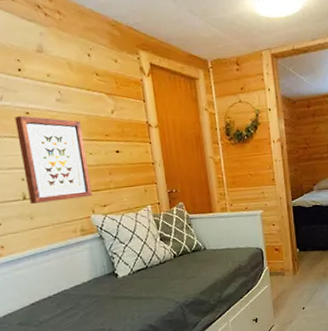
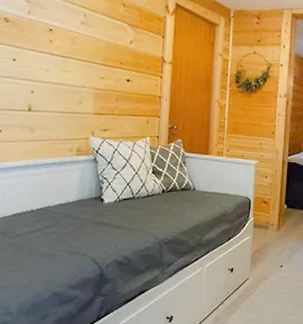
wall art: present [15,115,93,204] -> none [34,31,100,119]

